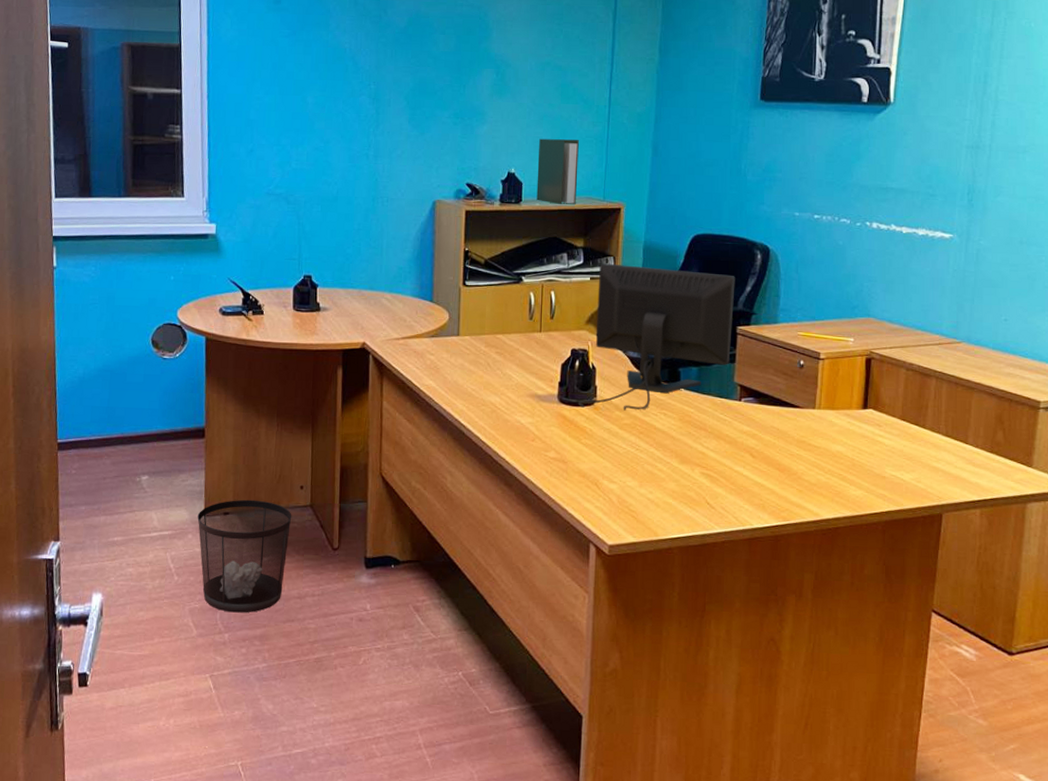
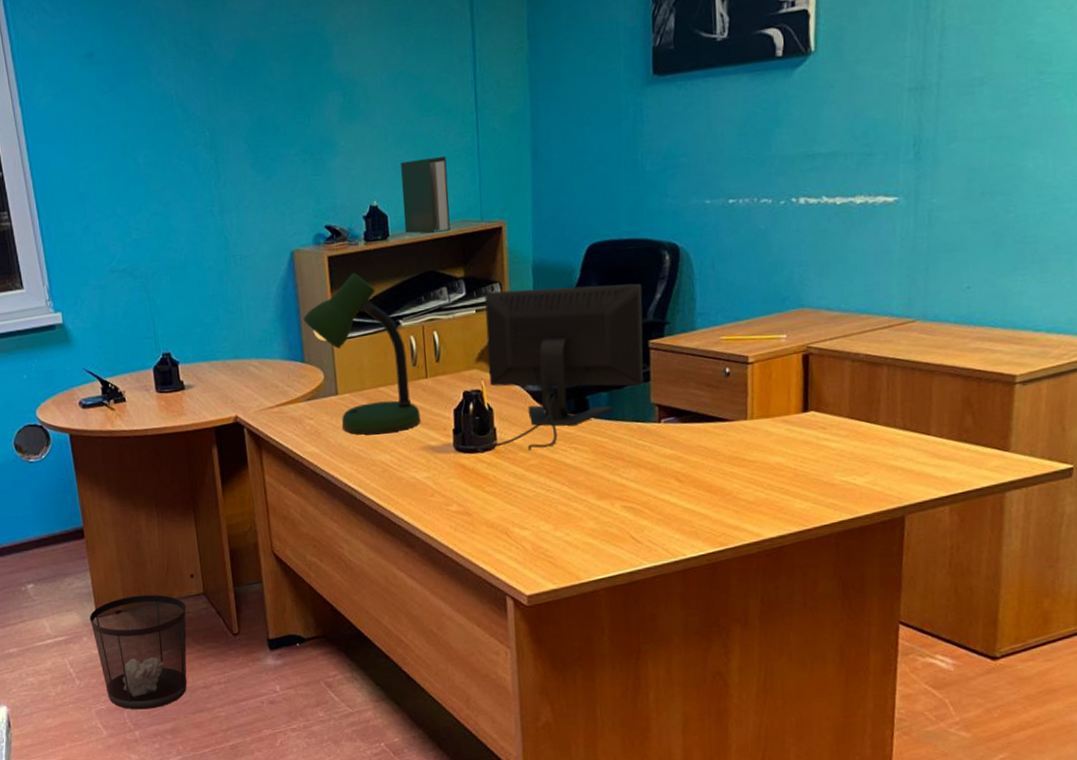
desk lamp: none [436,228,531,378] -> present [303,272,421,435]

